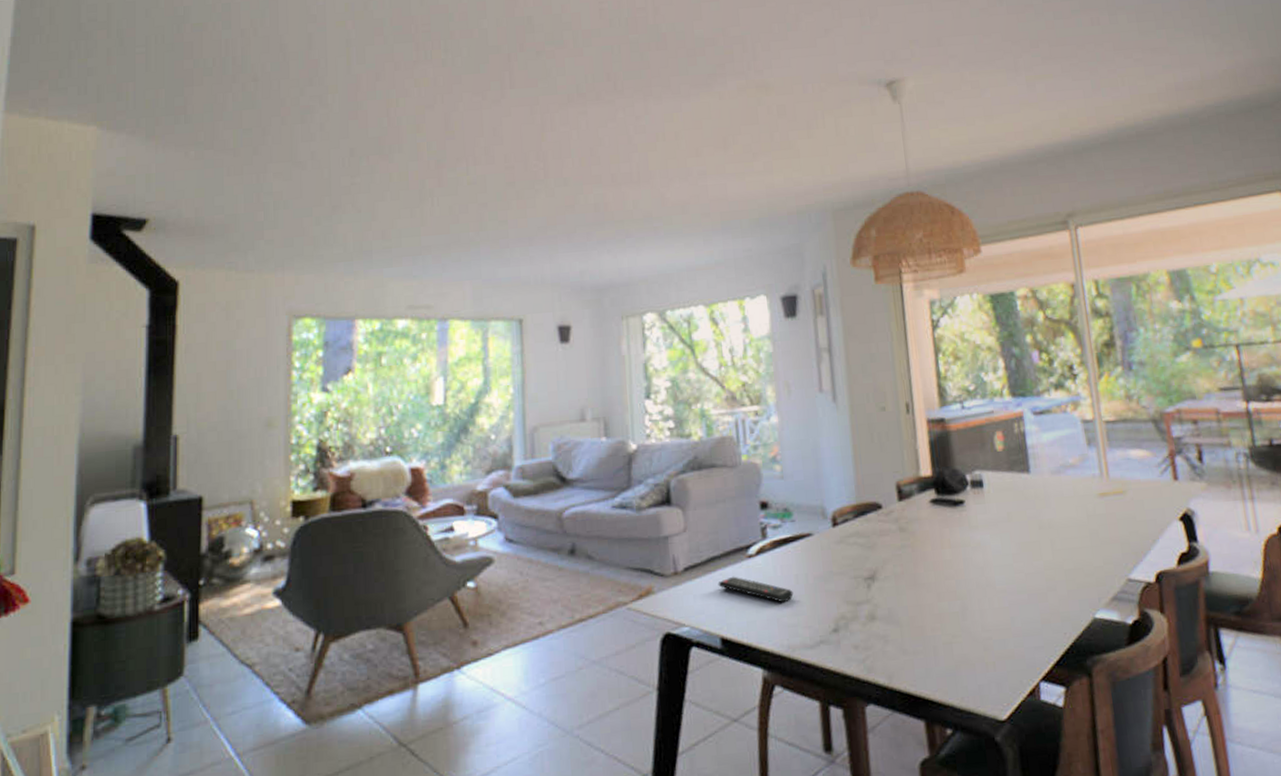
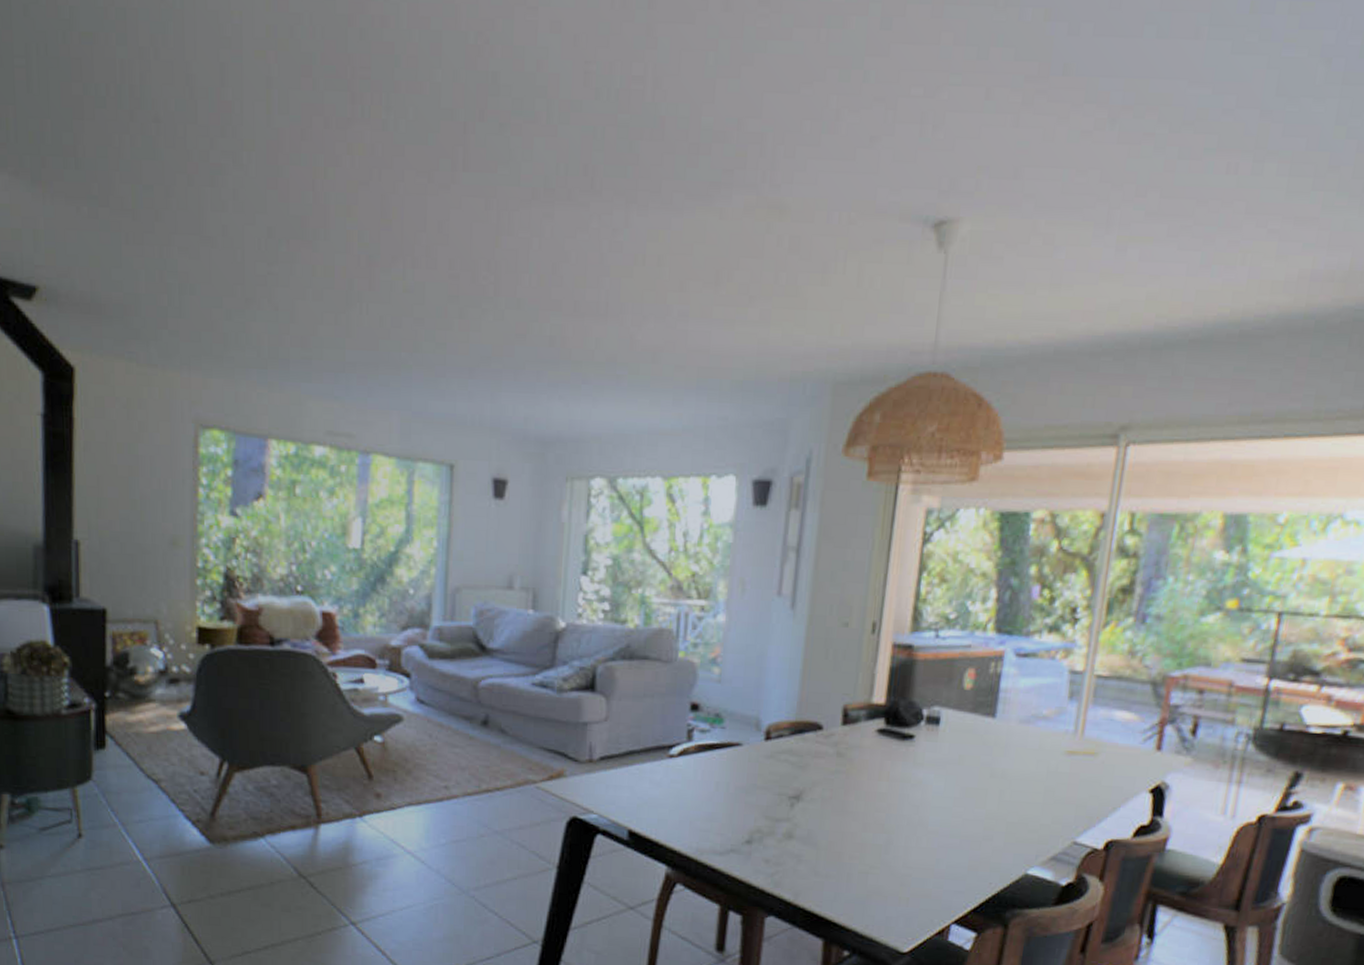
remote control: present [718,576,794,603] -> none [633,773,711,807]

